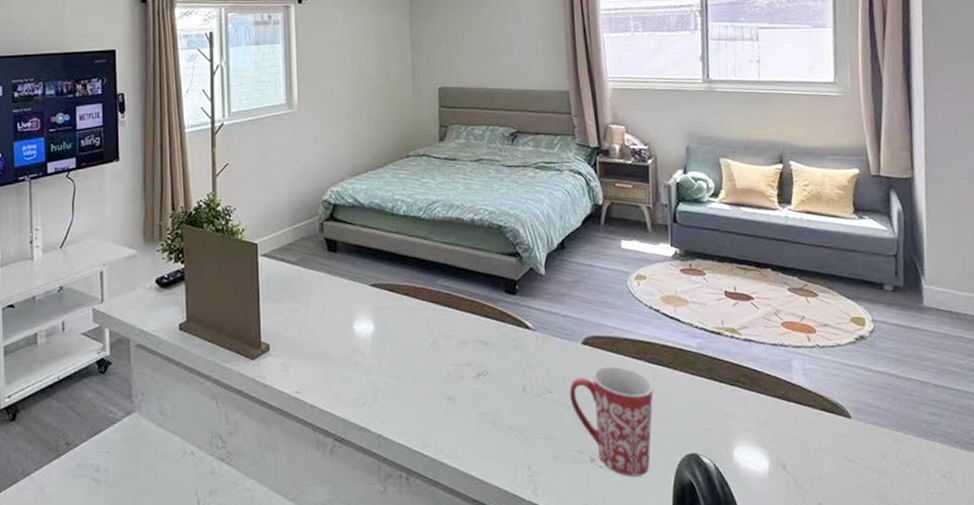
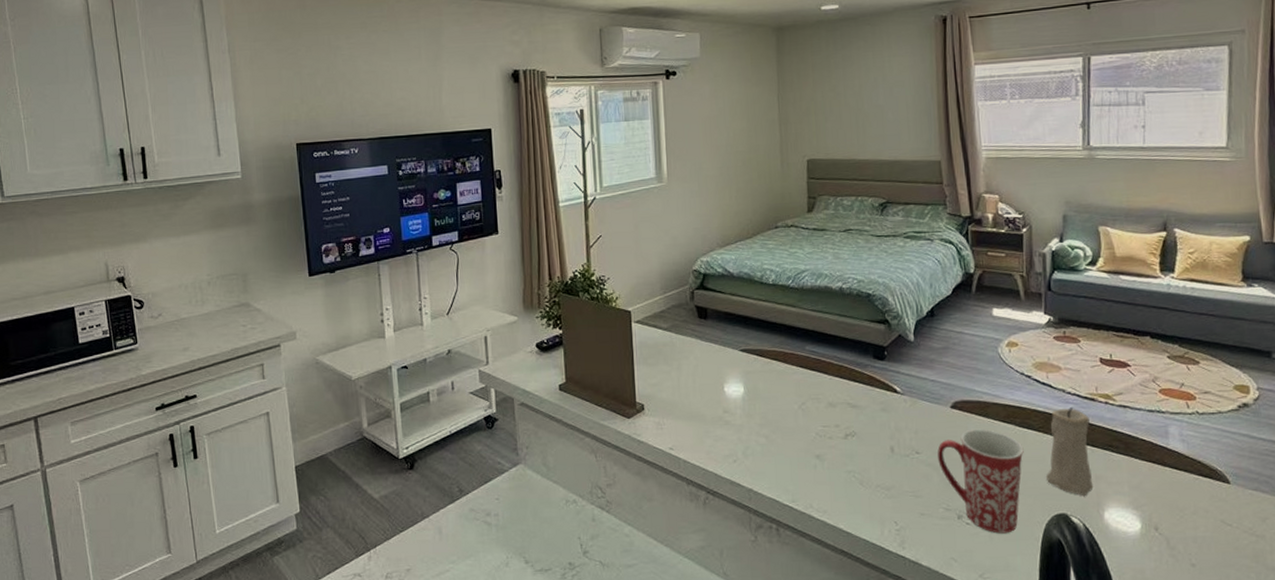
candle: none [677,342,723,435] -> present [1046,407,1094,497]

